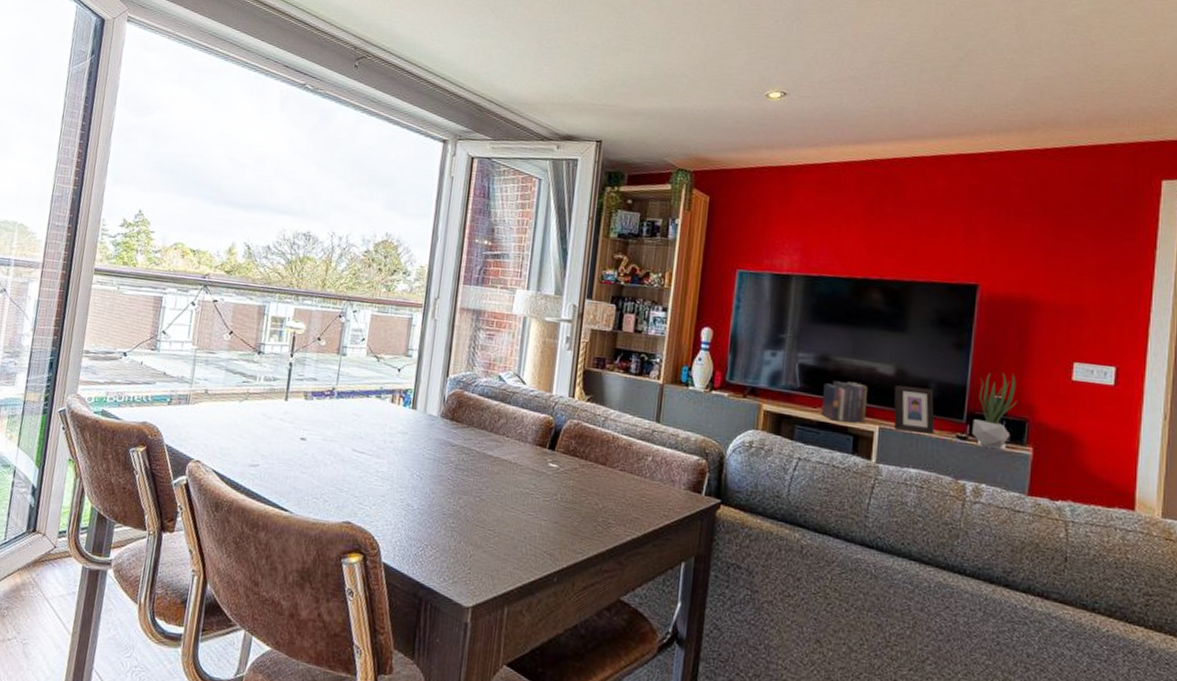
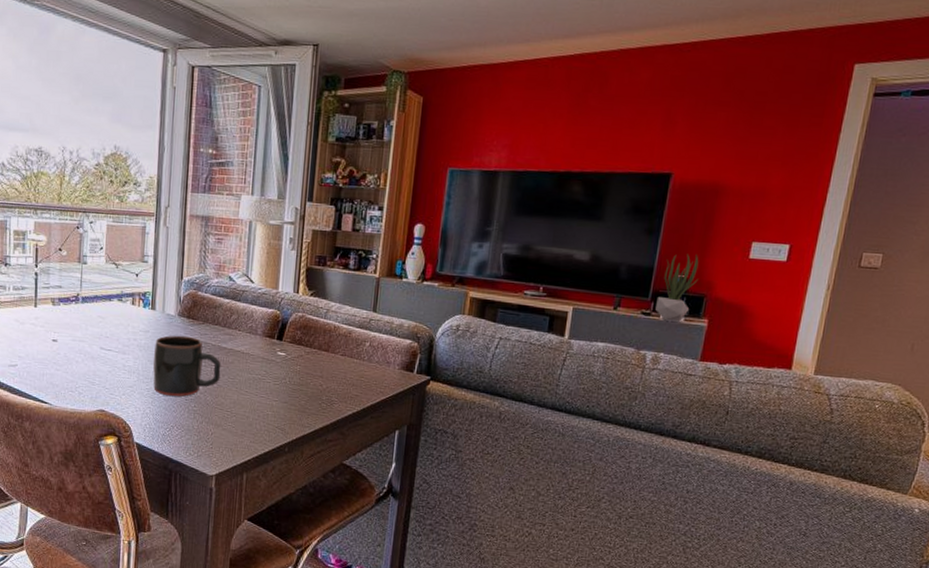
mug: none [408,439,486,510] -> present [153,335,221,397]
books: present [822,381,869,424] -> none [522,268,565,305]
picture frame: present [893,384,935,434] -> none [586,269,624,312]

